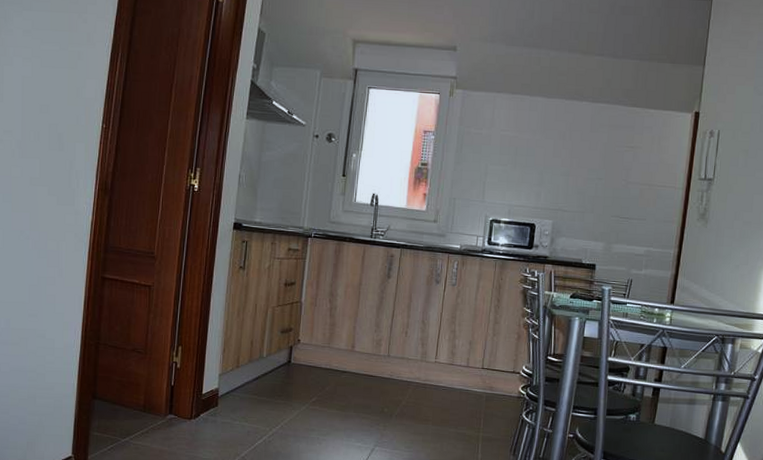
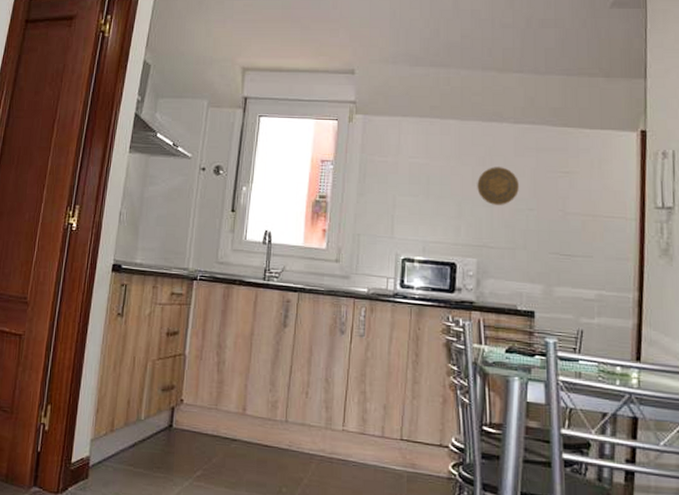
decorative plate: none [557,141,592,175] -> present [477,167,519,205]

